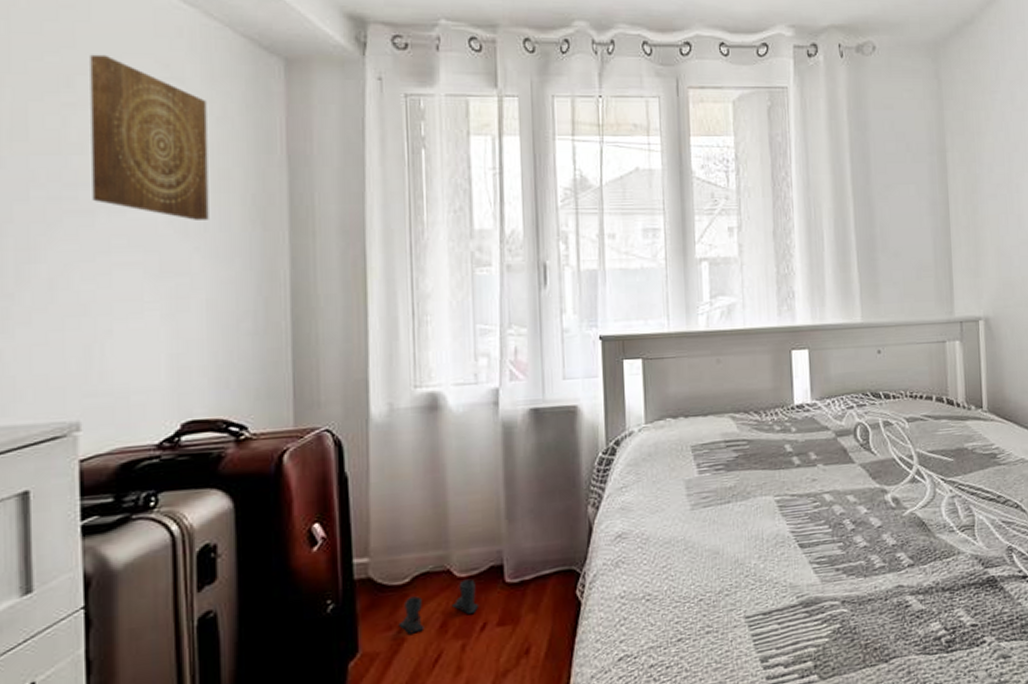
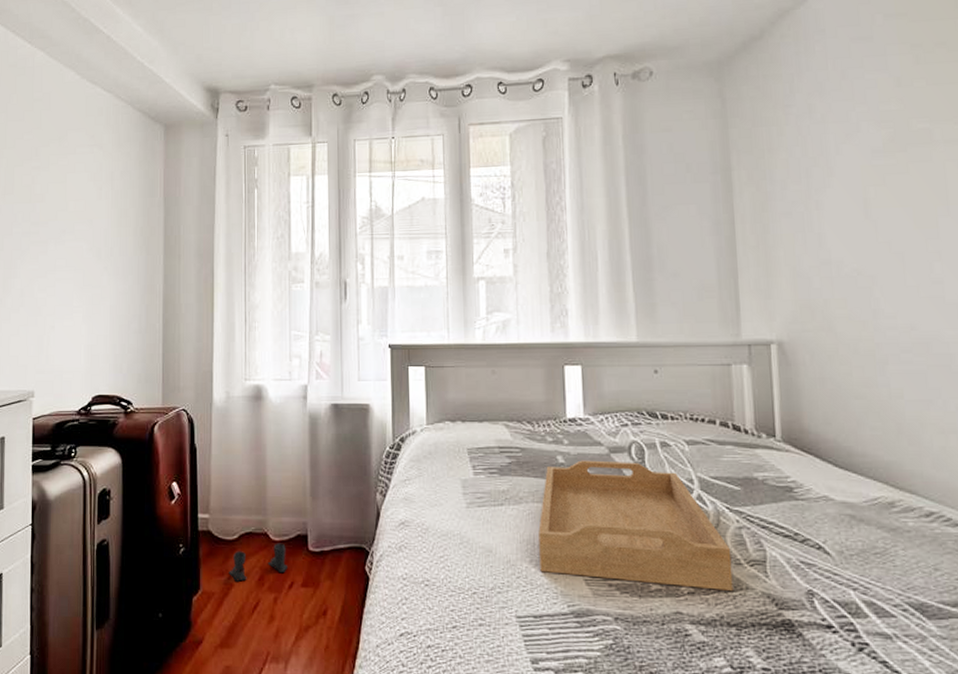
wall art: present [90,54,209,220] -> none [47,131,115,247]
serving tray: none [767,443,947,567] -> present [538,460,733,591]

